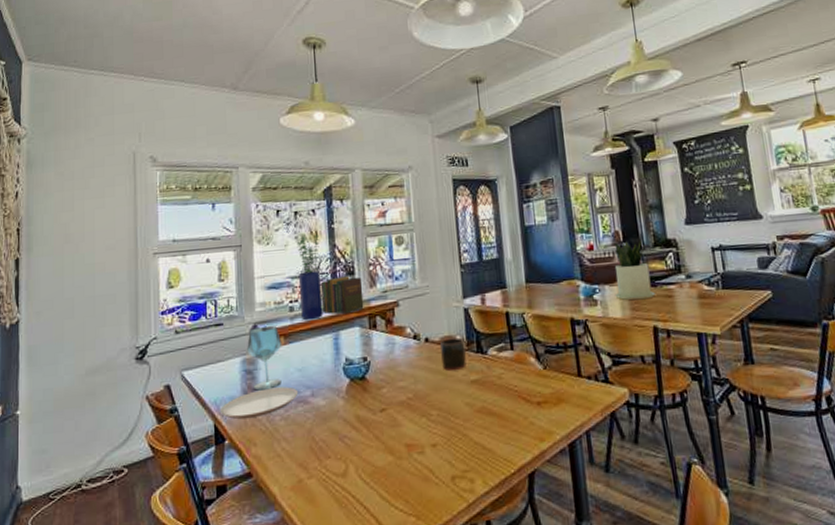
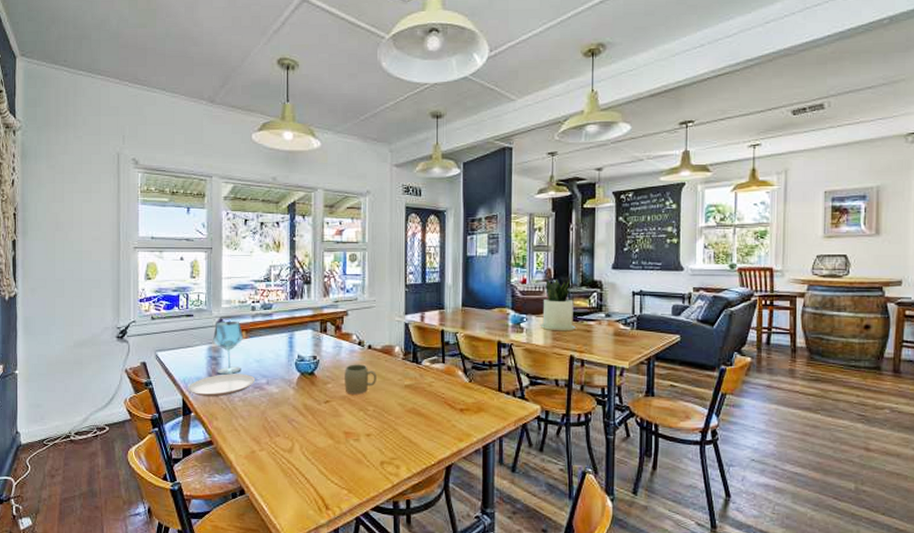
vase: present [296,231,323,321] -> none [261,242,281,320]
books: present [320,276,364,315] -> none [280,285,317,318]
mug: none [400,361,438,399] -> present [345,364,376,395]
mug: present [439,336,466,371] -> none [380,346,402,376]

